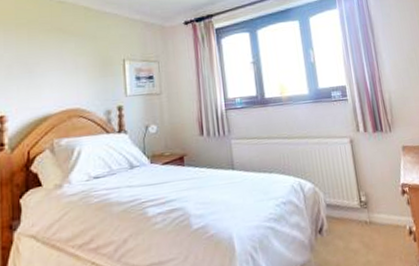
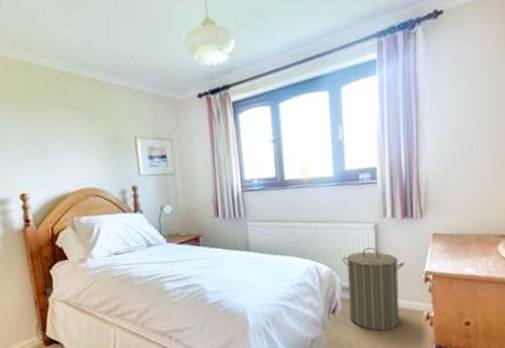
laundry hamper: none [323,161,385,251] -> present [342,247,404,331]

